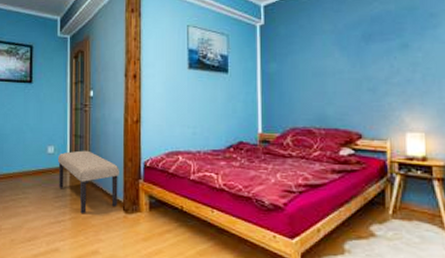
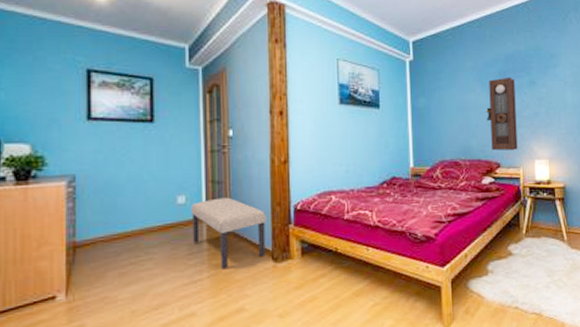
pendulum clock: none [346,40,384,122] -> present [486,77,518,151]

